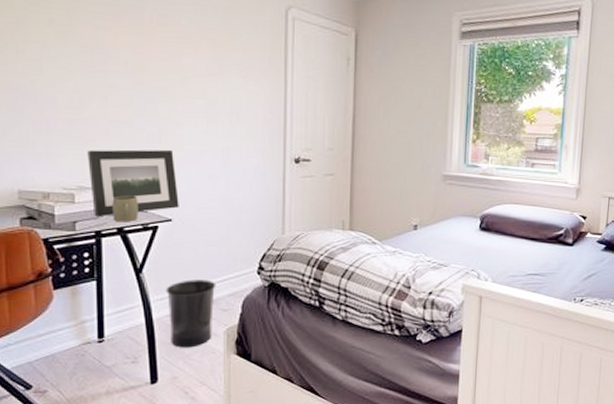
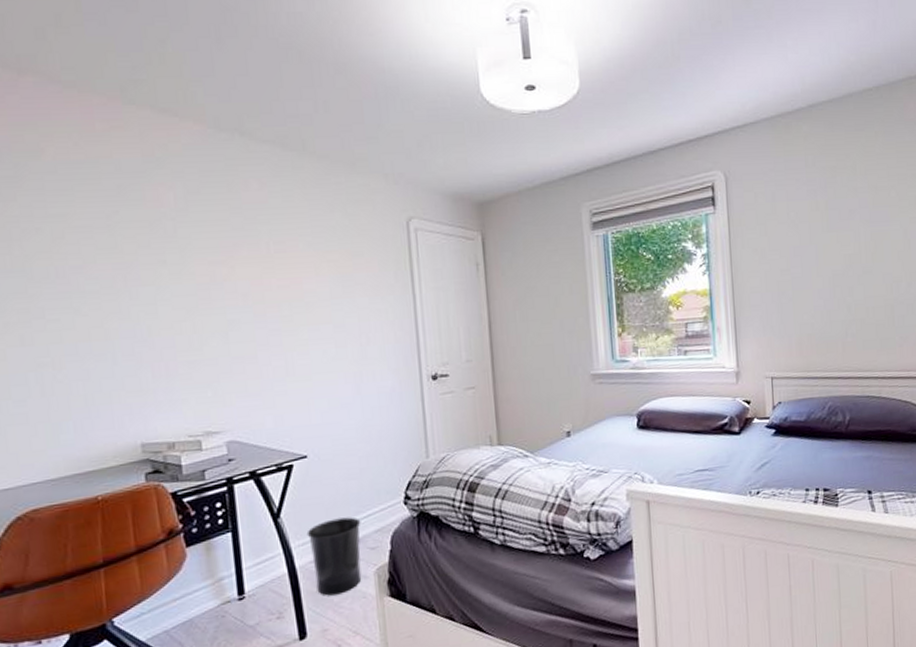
picture frame: present [87,149,179,218] -> none [211,382,314,463]
mug: present [112,195,139,222] -> none [242,434,271,466]

